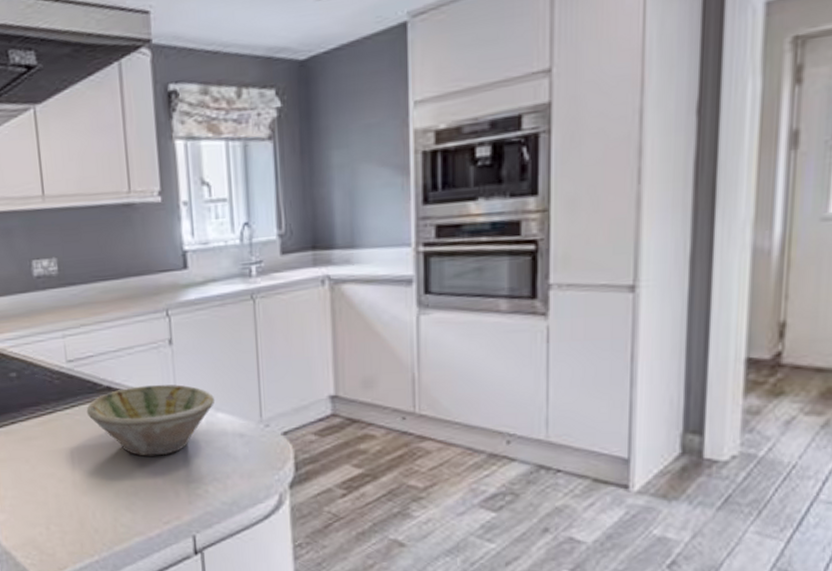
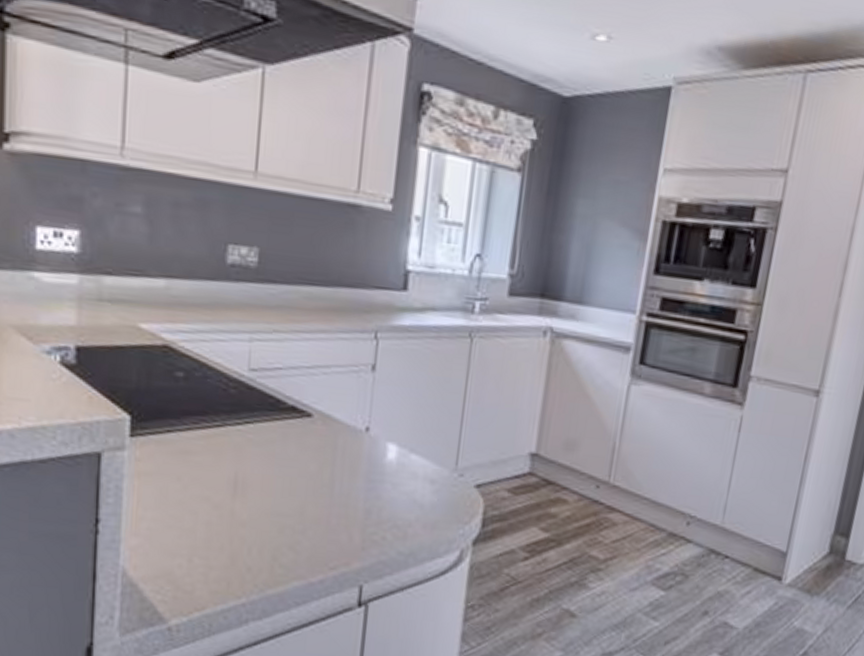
bowl: present [86,384,214,456] -> none [262,411,411,493]

